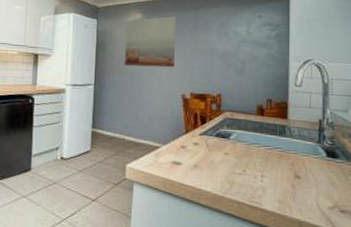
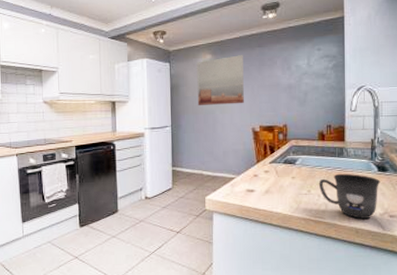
mug: none [255,154,330,211] -> present [318,173,380,219]

